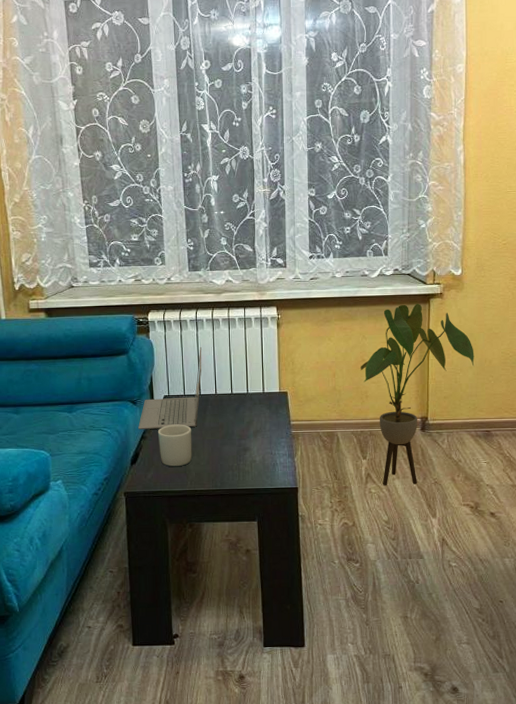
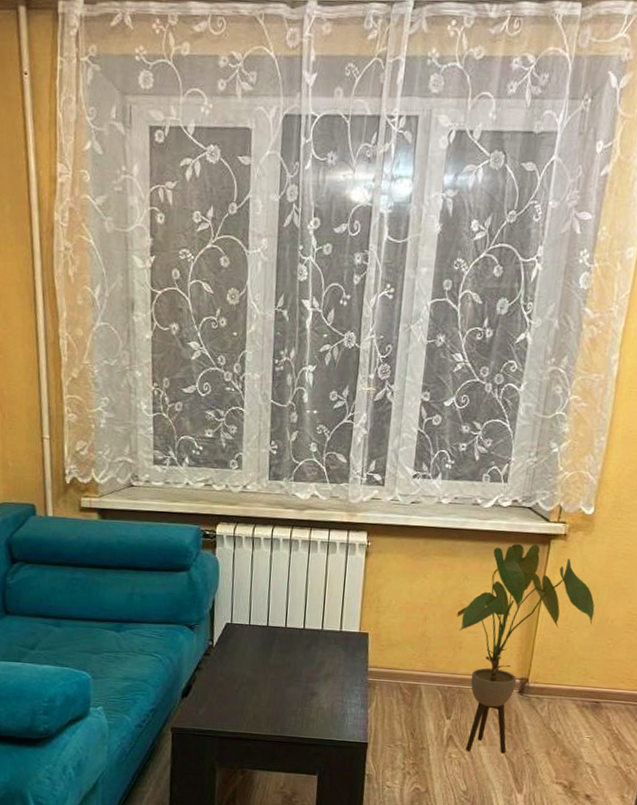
laptop: present [138,347,202,430] -> none [193,571,275,663]
mug: present [157,424,193,467] -> none [214,657,254,706]

